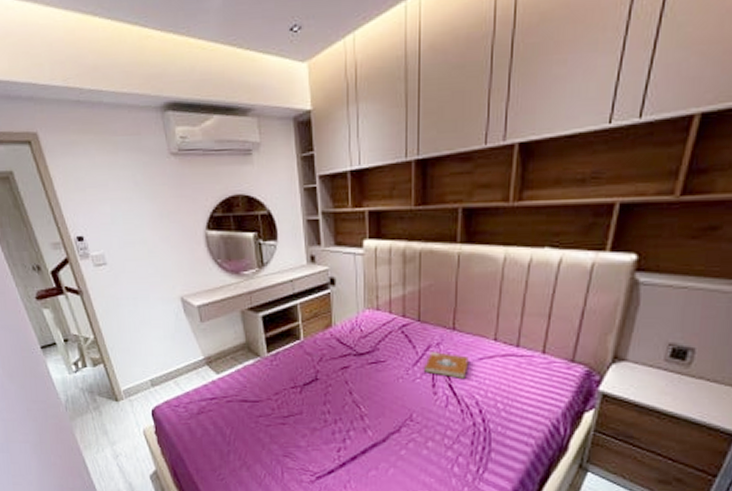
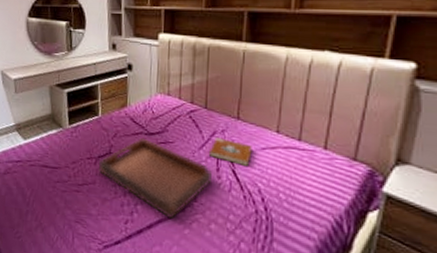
serving tray: none [304,359,427,442] -> present [98,137,212,219]

